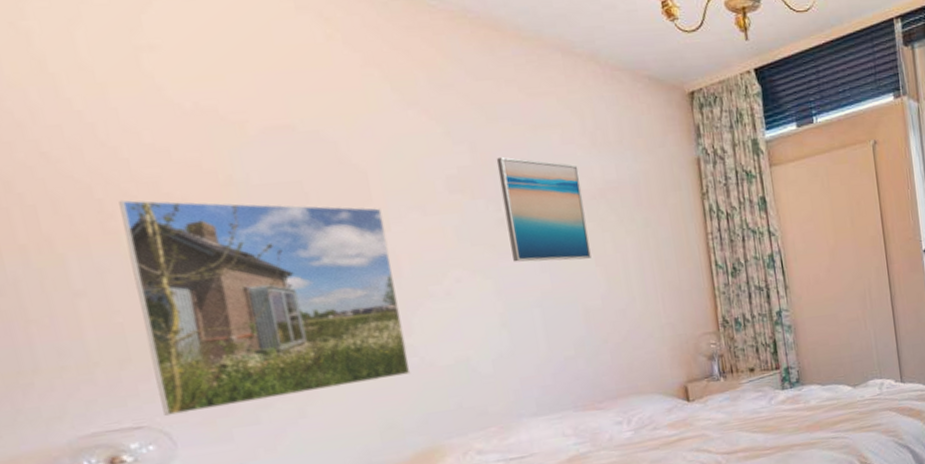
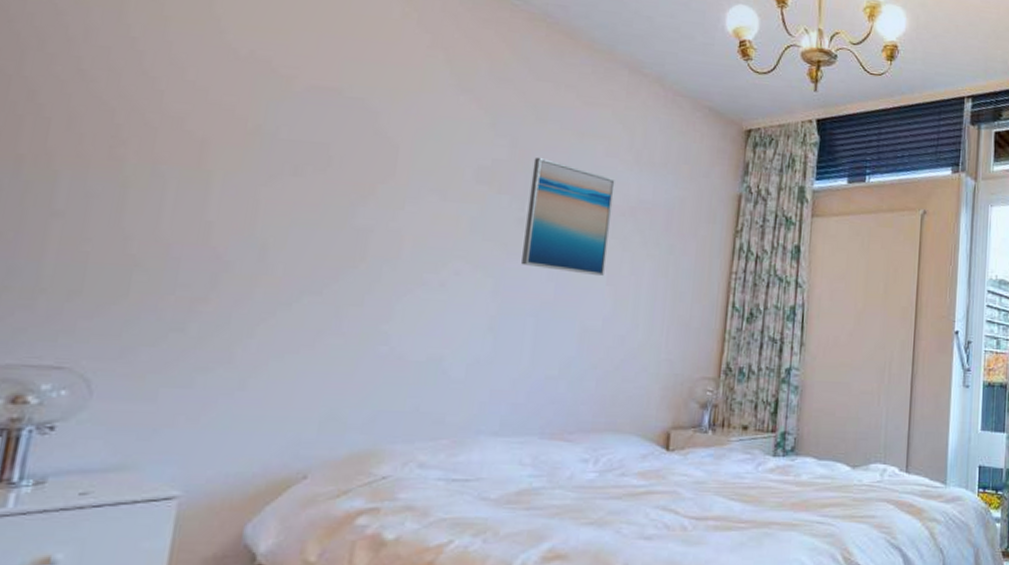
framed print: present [119,199,411,417] -> none [92,128,401,364]

